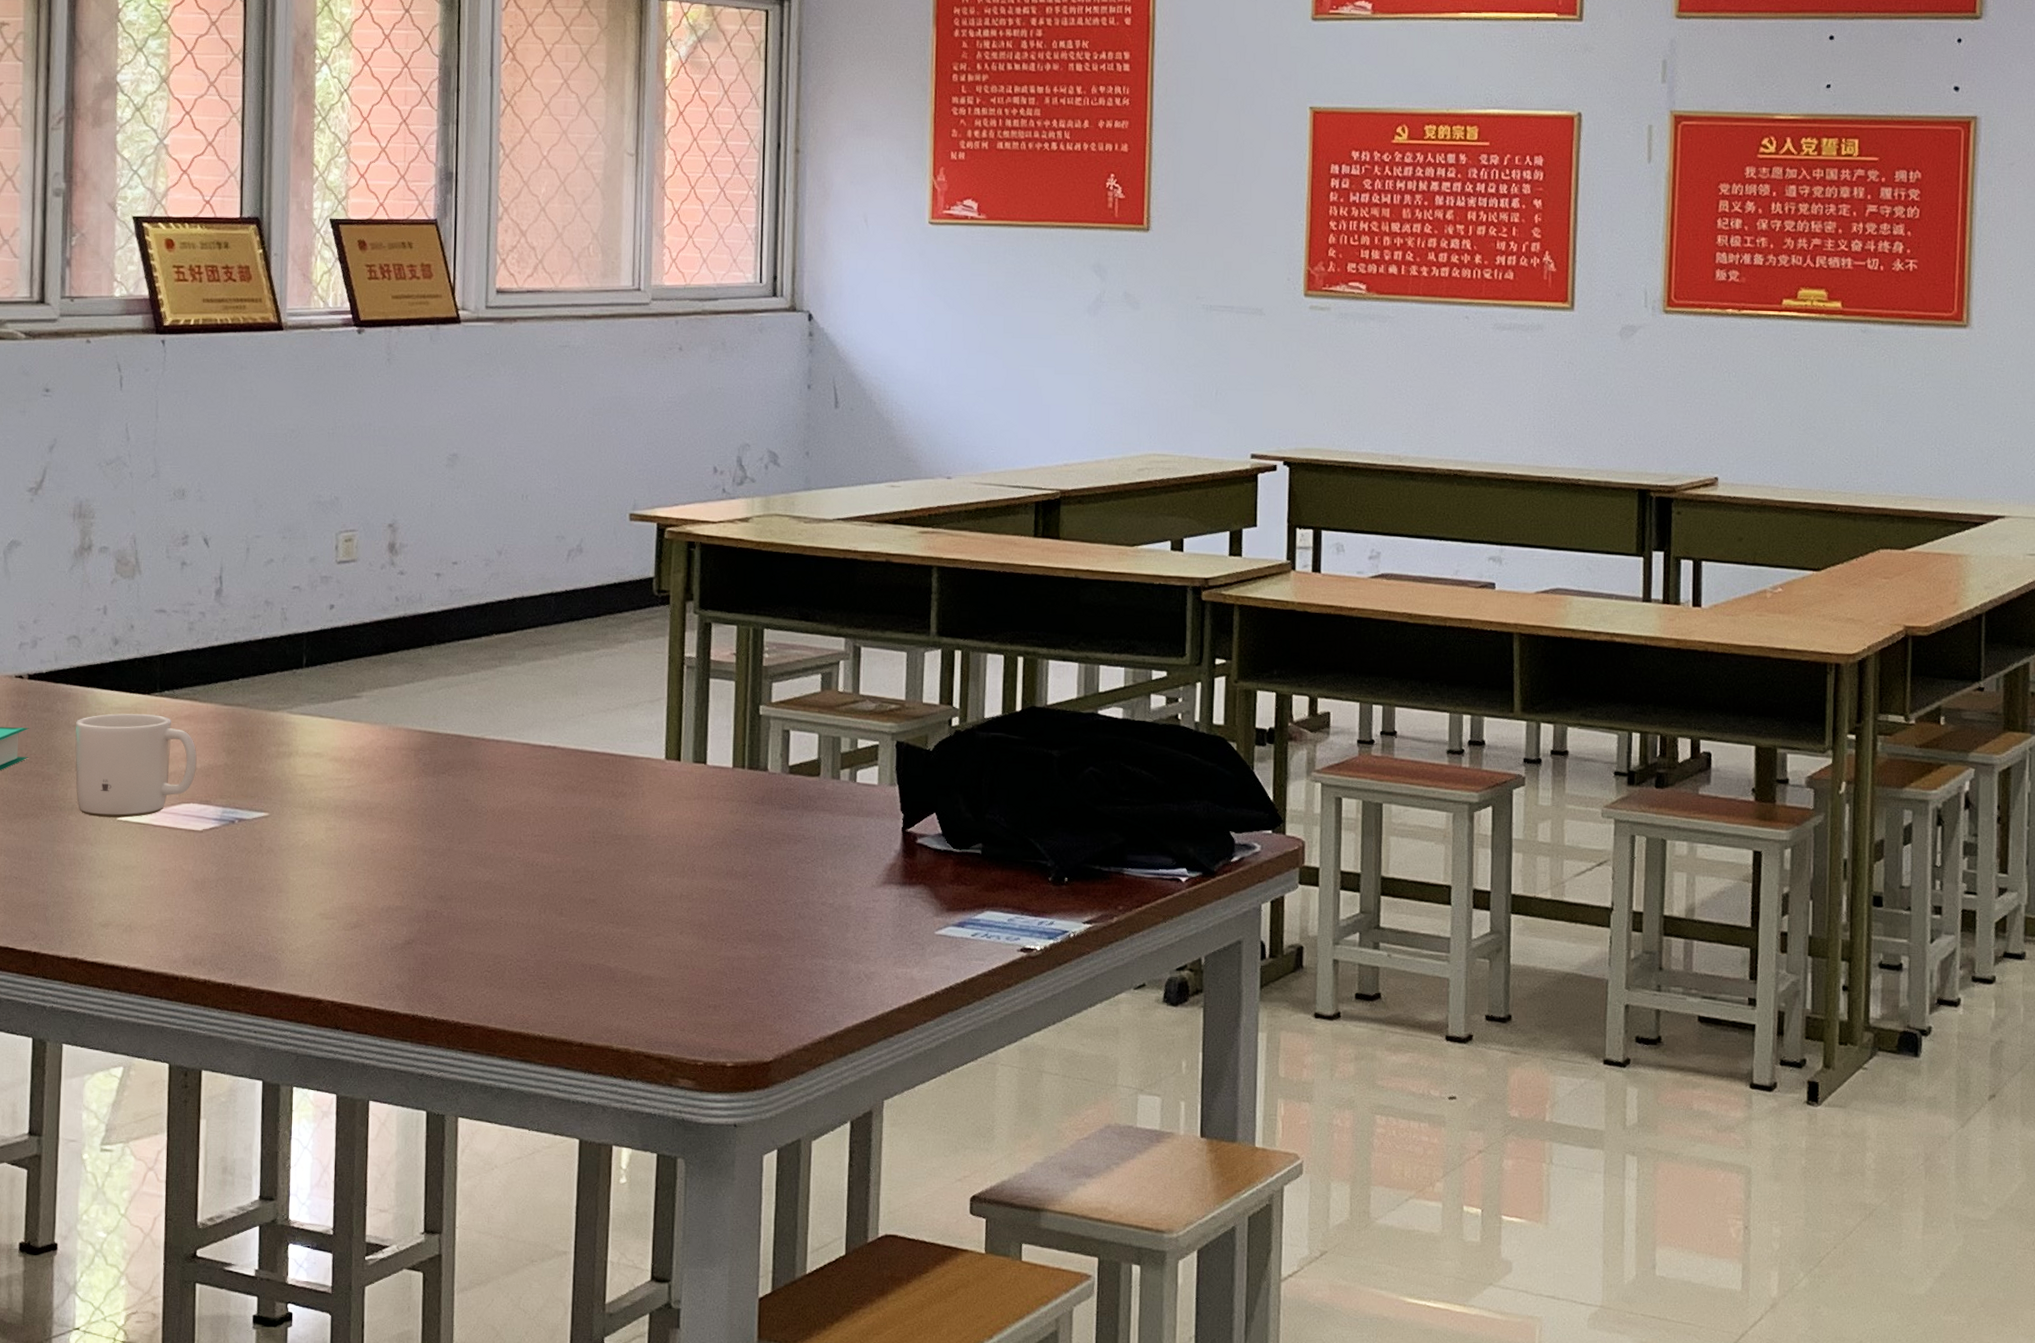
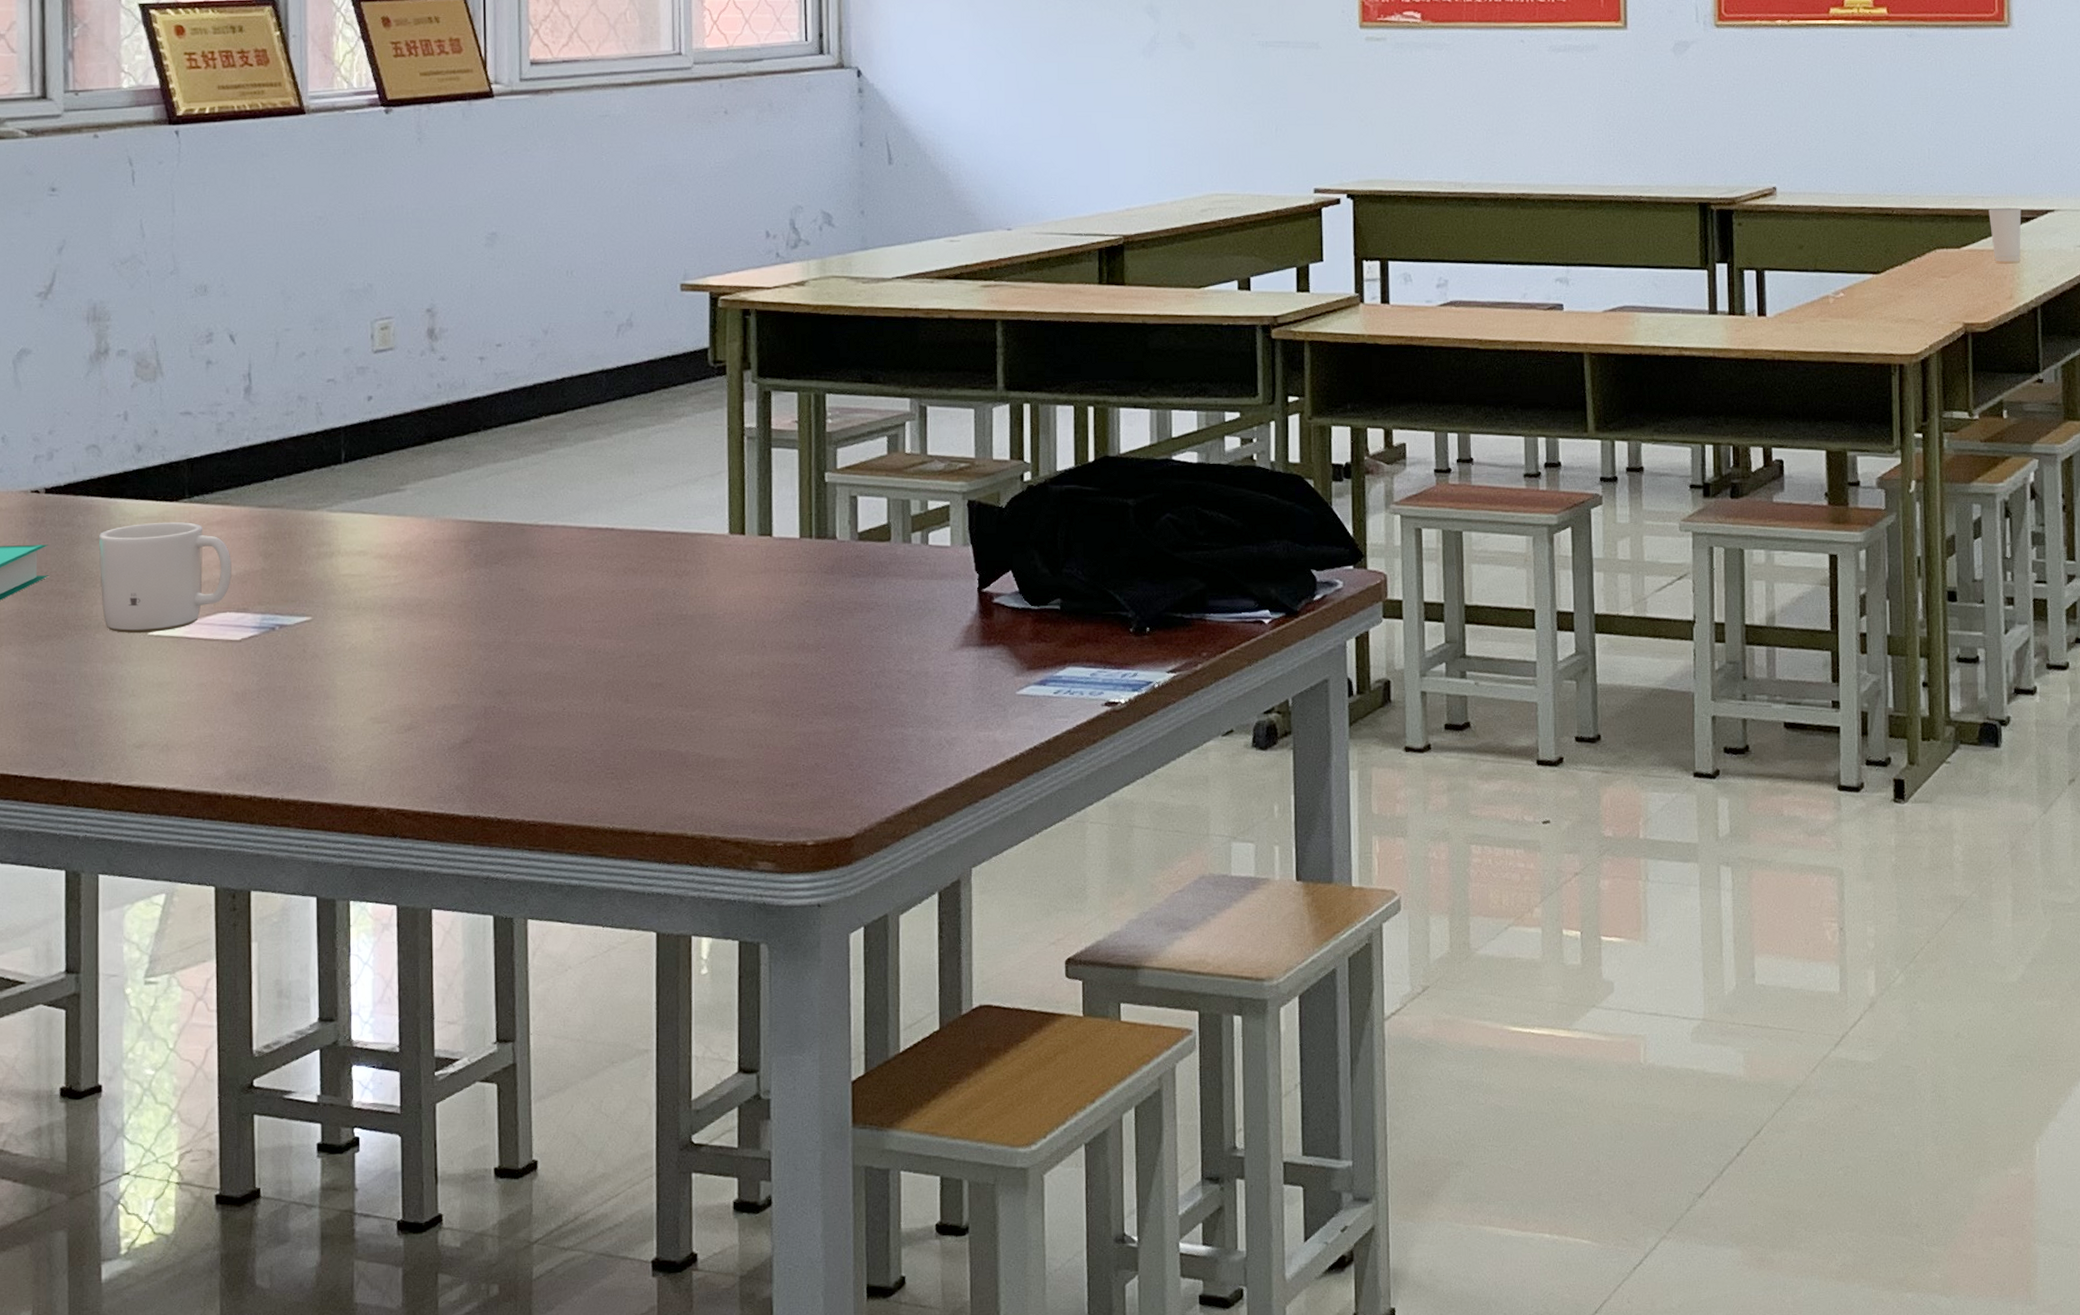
cup: none [1936,511,1971,569] -> present [1988,207,2022,264]

